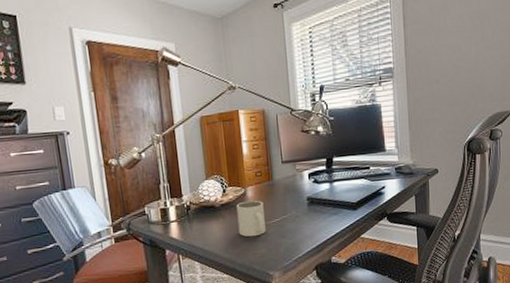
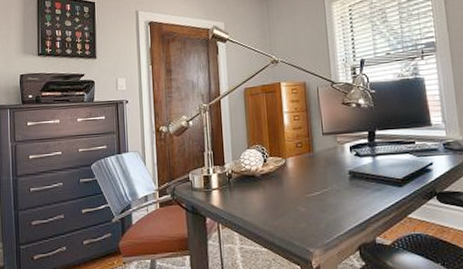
mug: present [236,200,266,237] -> none [276,171,306,210]

